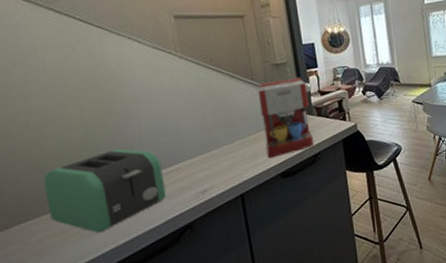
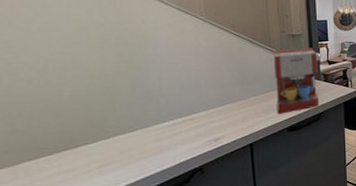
toaster: present [43,148,167,232] -> none [58,97,181,171]

